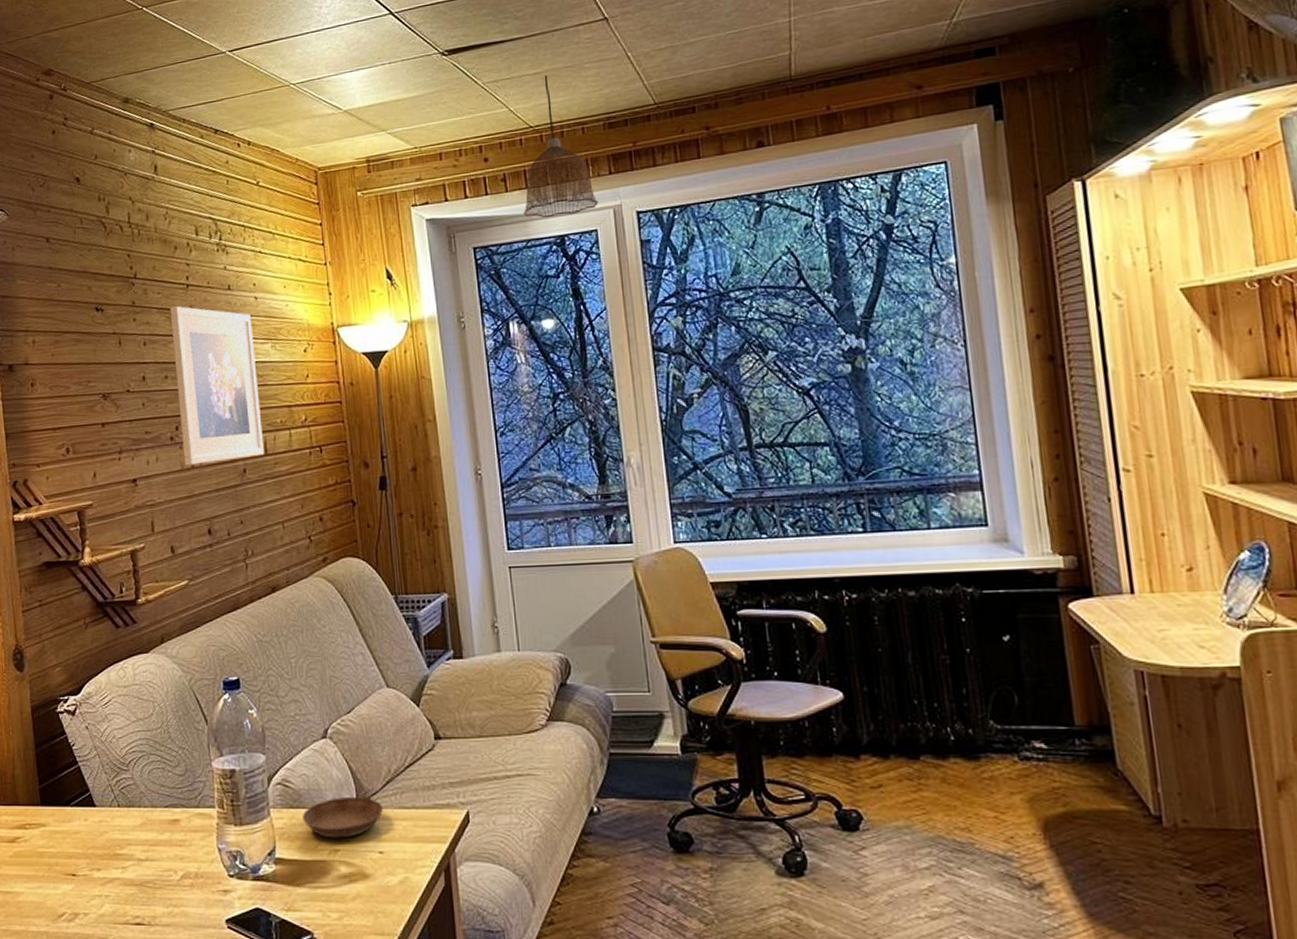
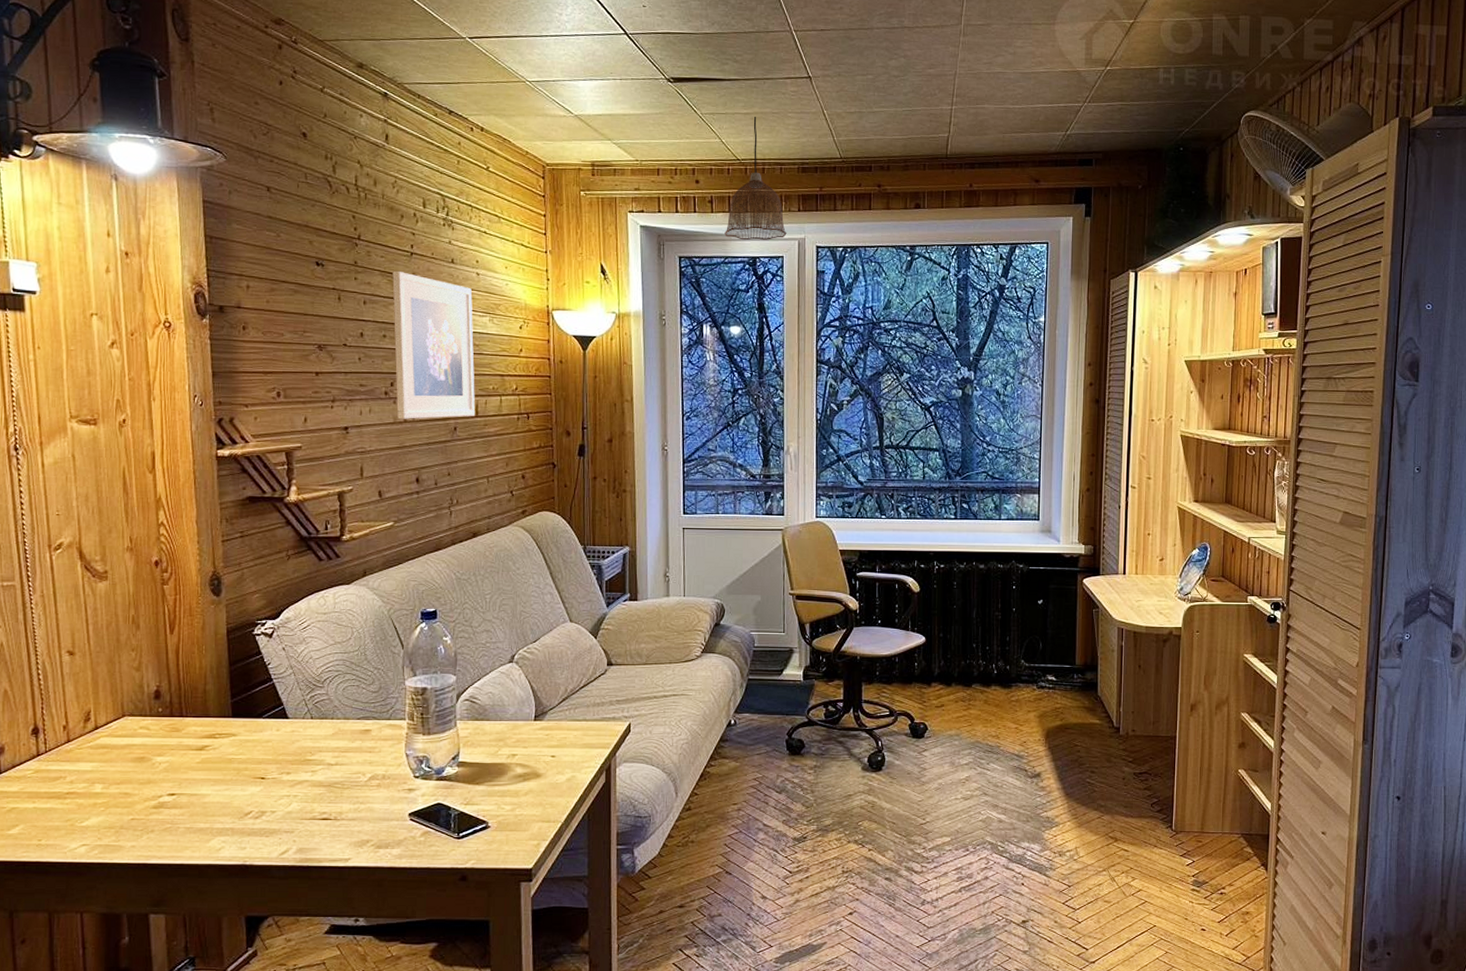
saucer: present [302,796,384,839] -> none [486,711,559,745]

